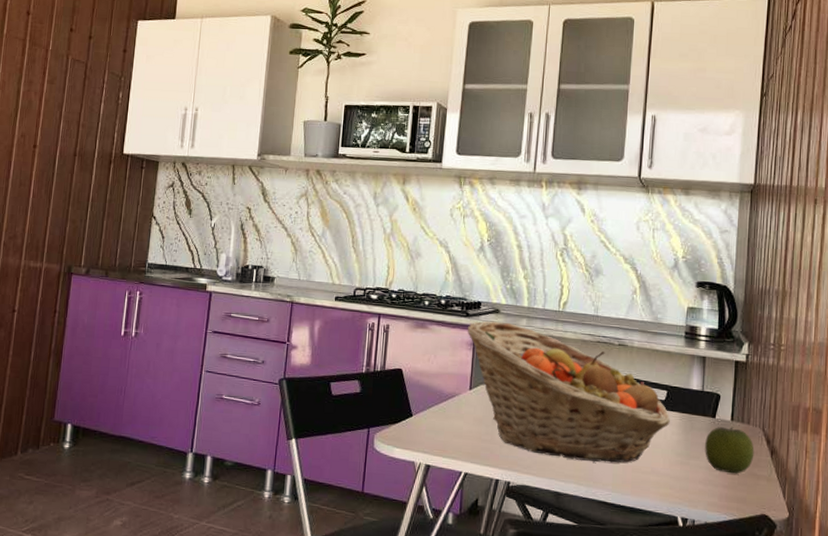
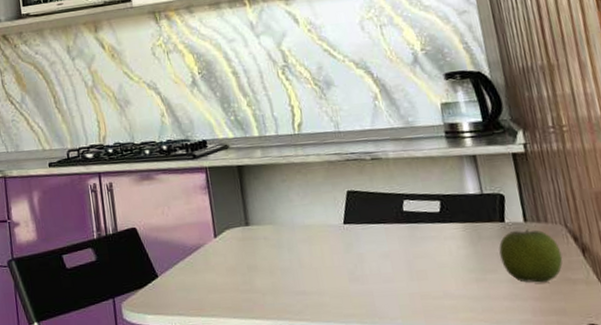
fruit basket: present [467,320,670,463] -> none [197,157,452,297]

